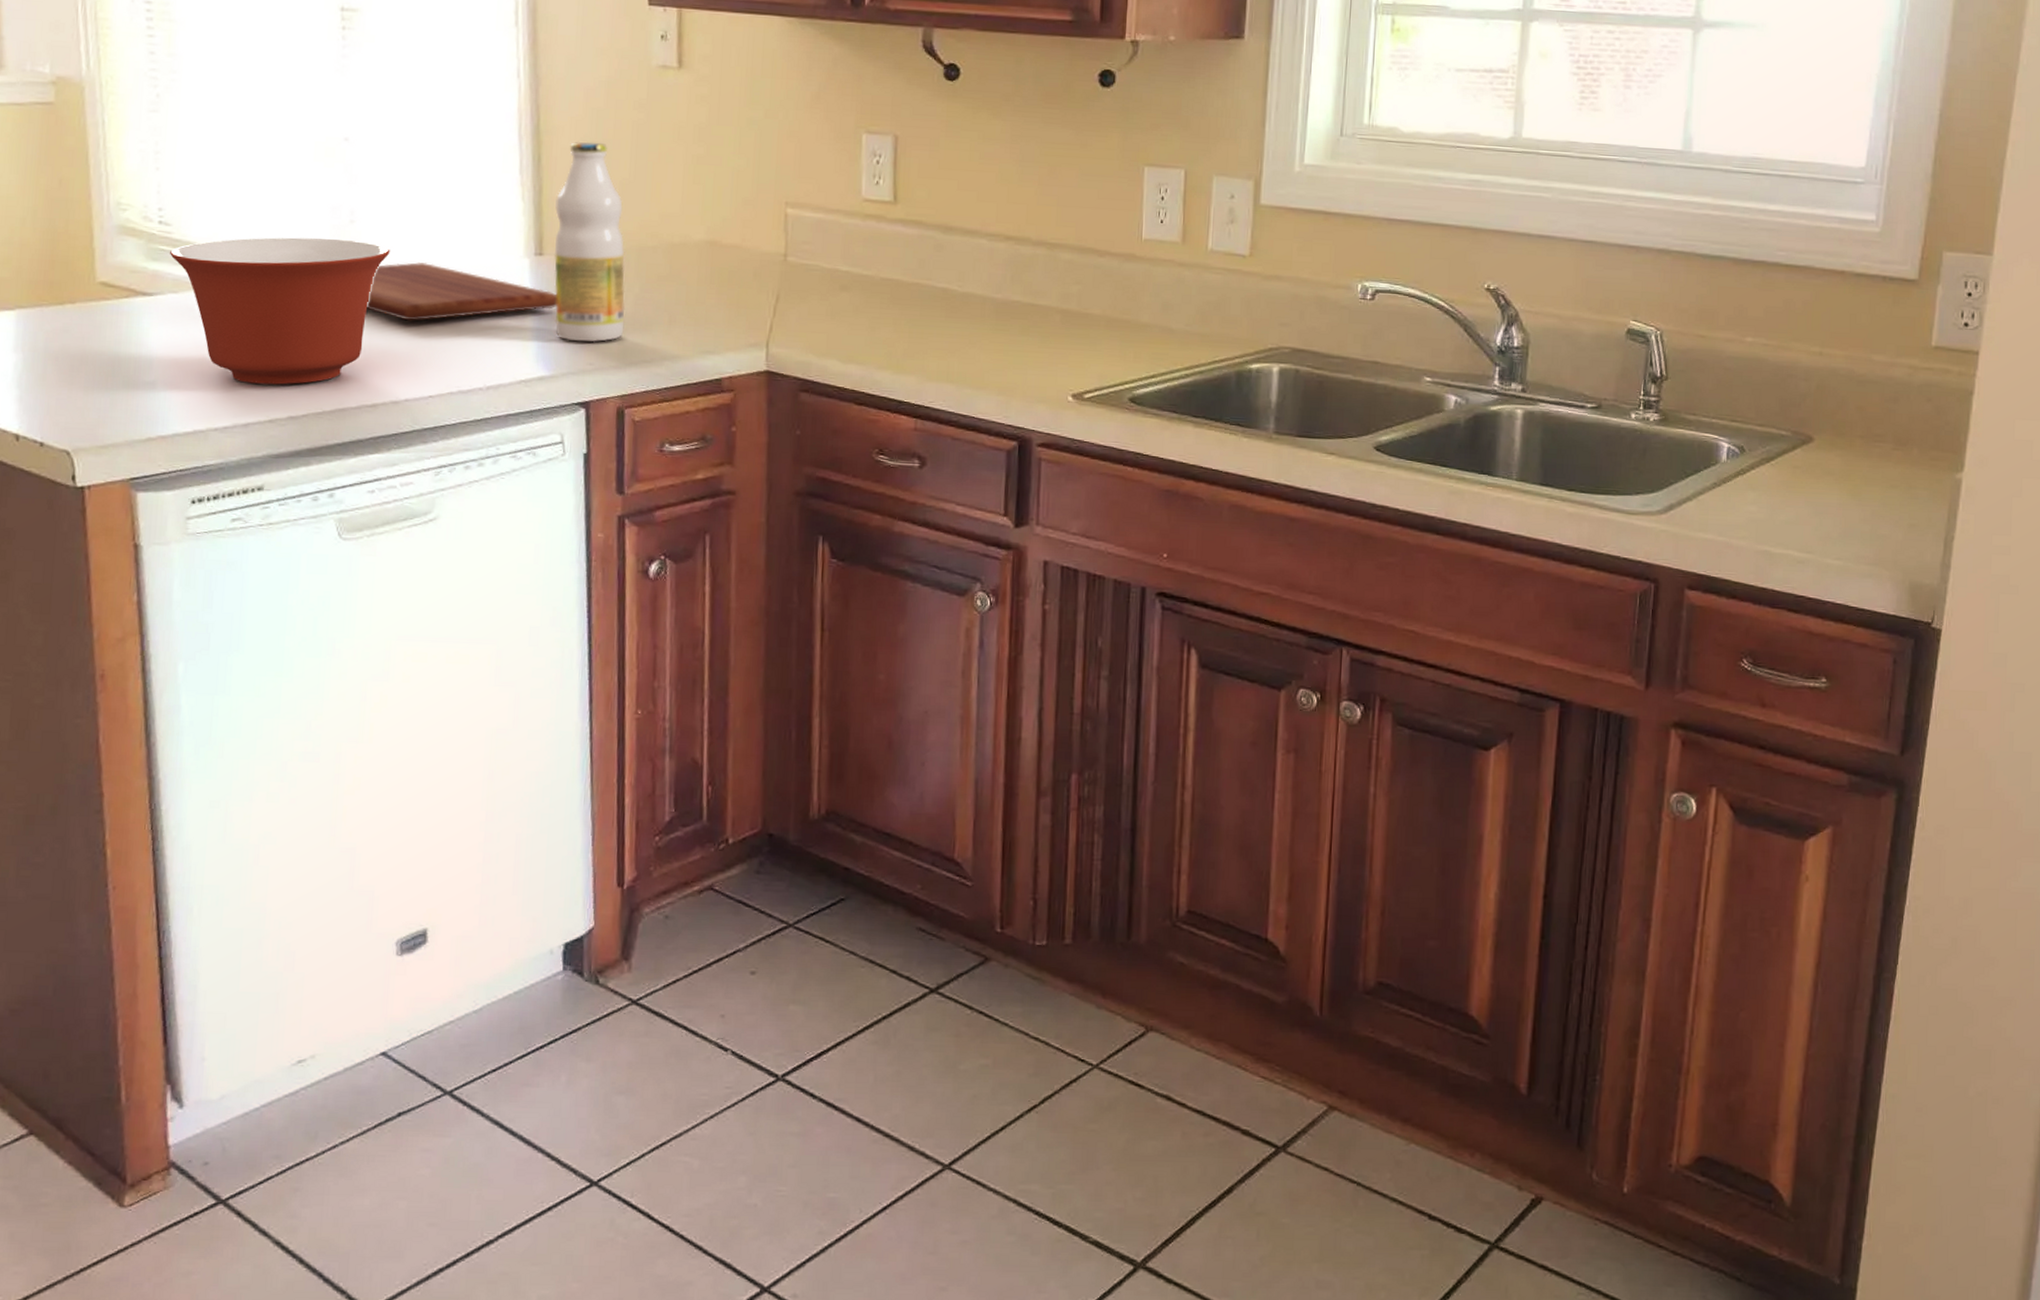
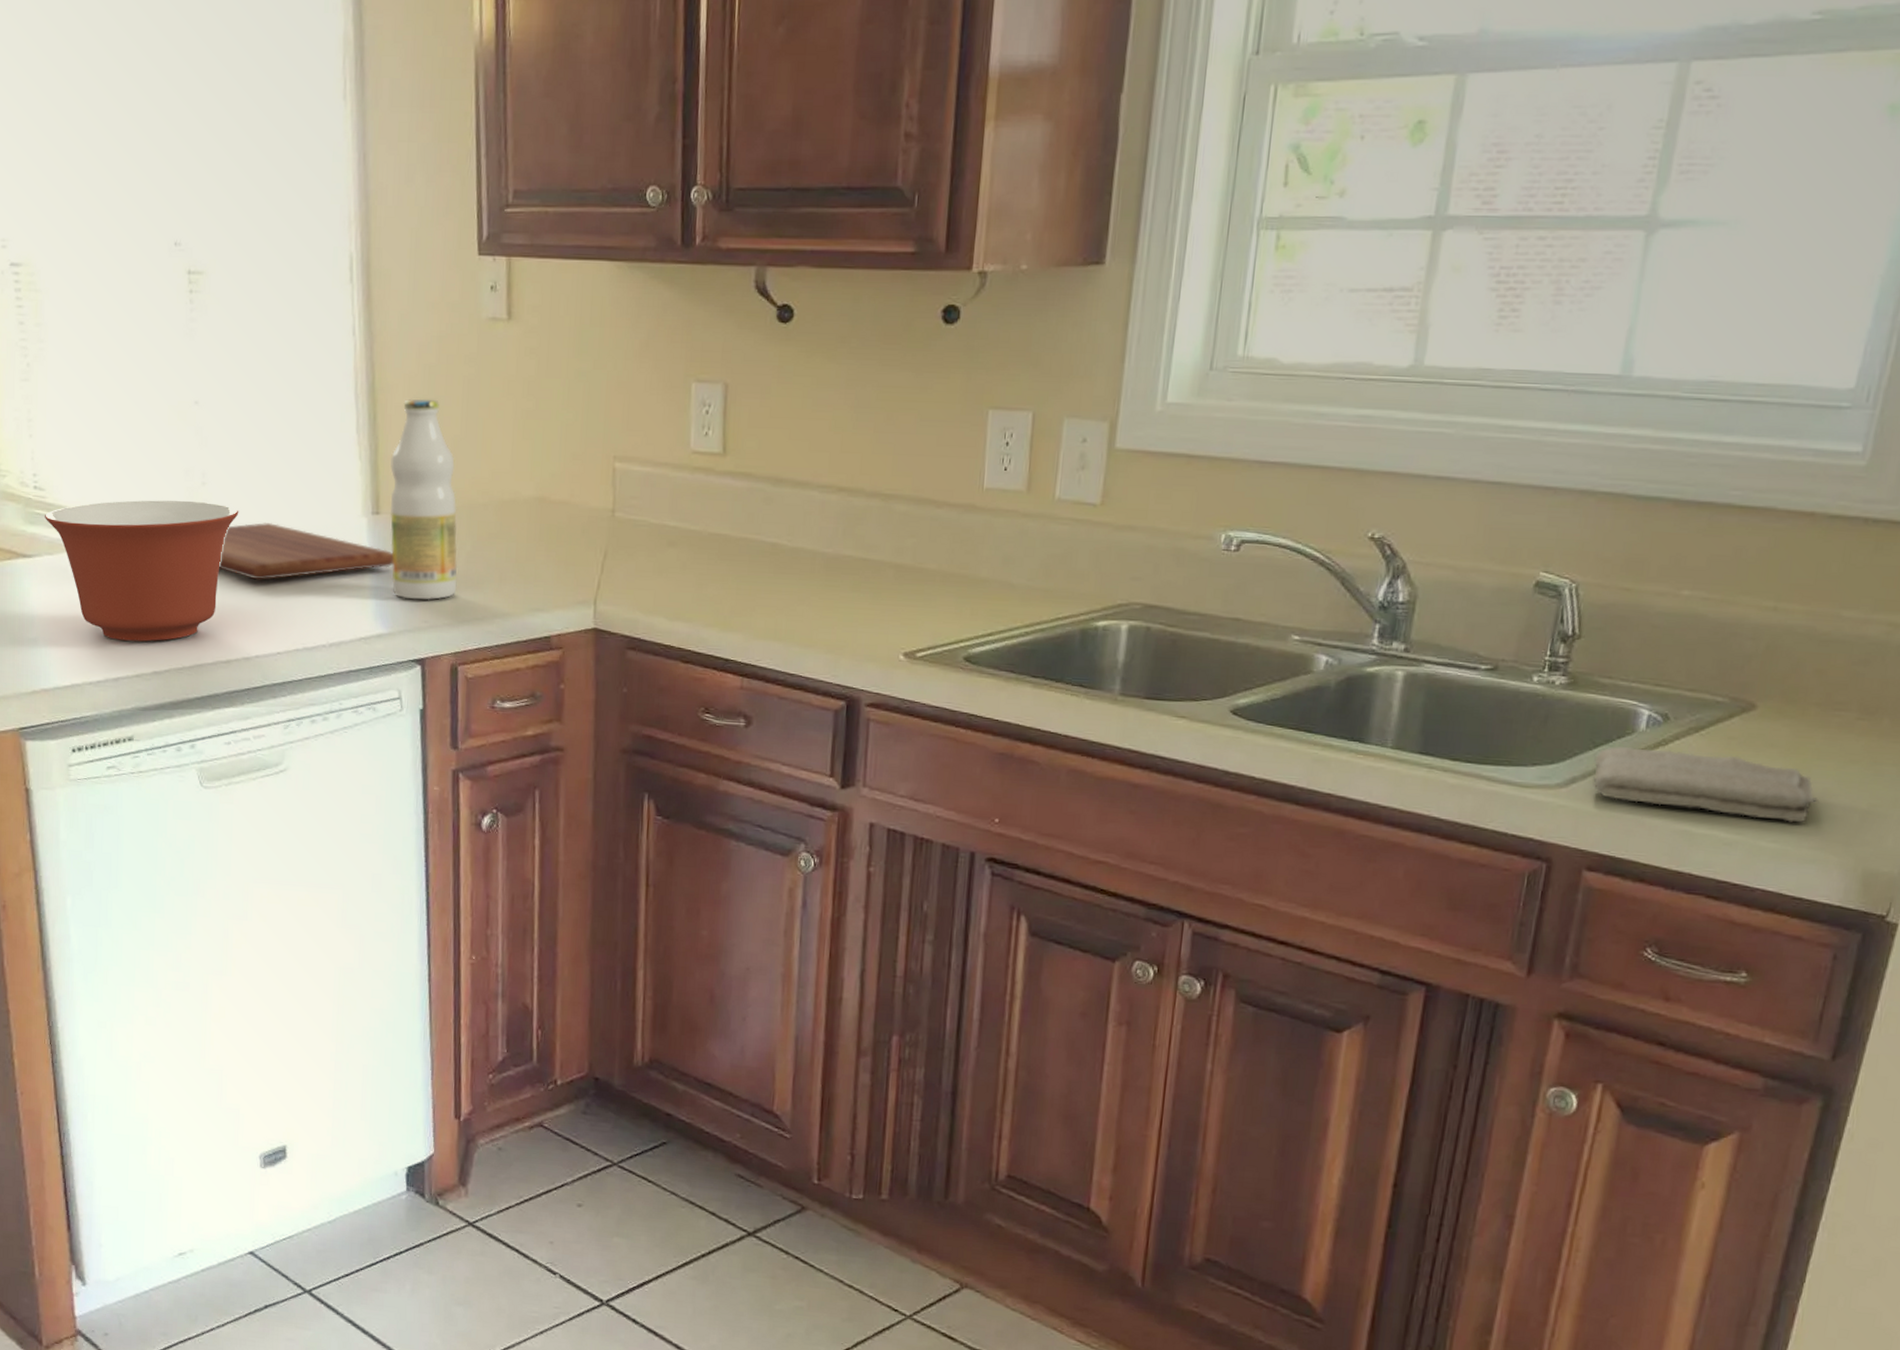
washcloth: none [1687,476,1869,542] -> present [1592,747,1818,823]

